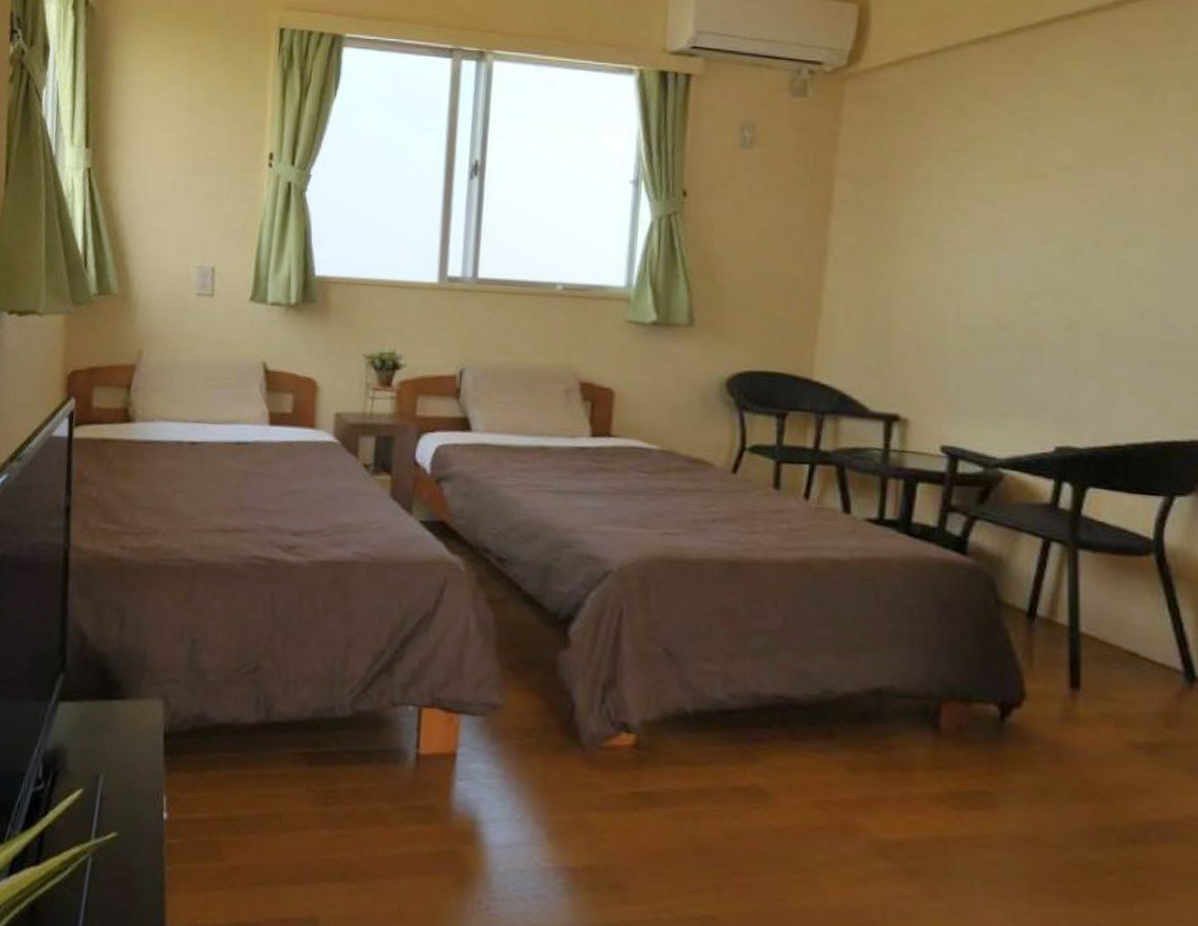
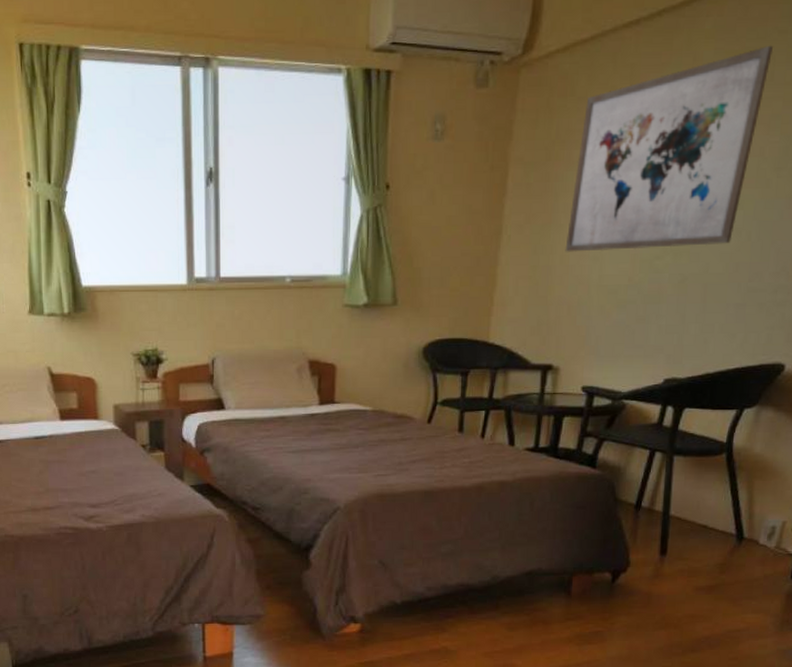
wall art: none [910,70,1163,288] -> present [565,45,774,252]

